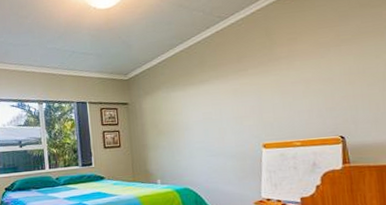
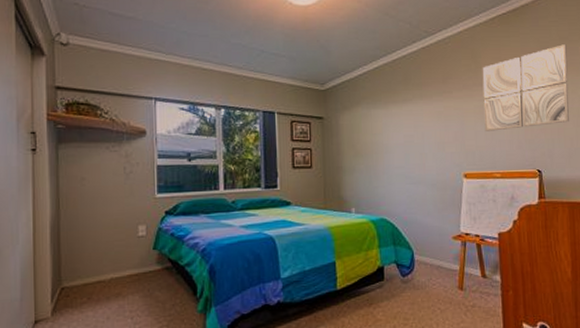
wall art: none [277,10,374,103] -> present [482,44,569,131]

